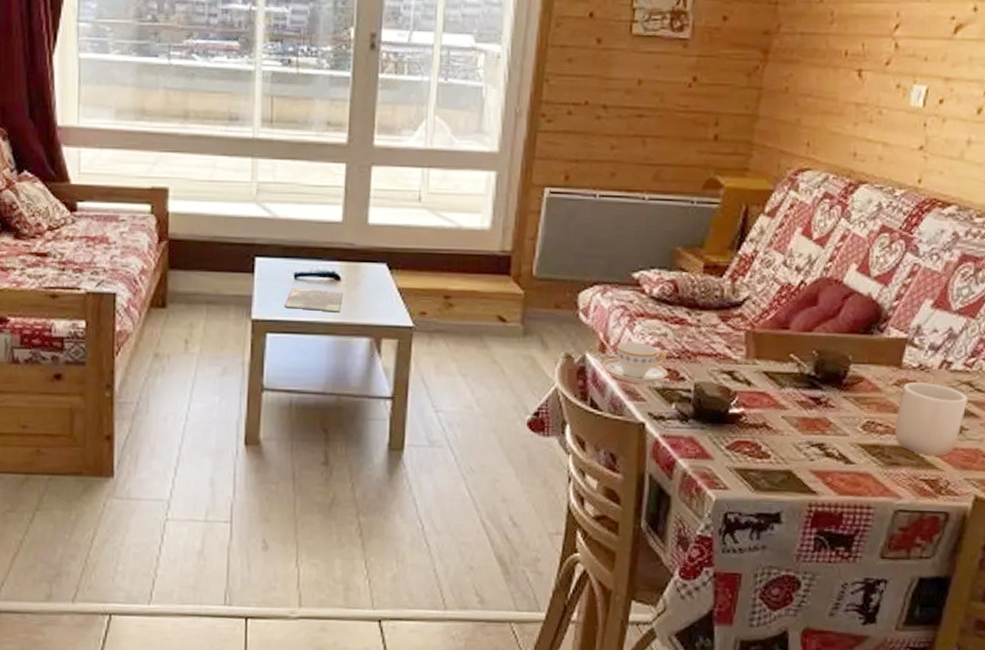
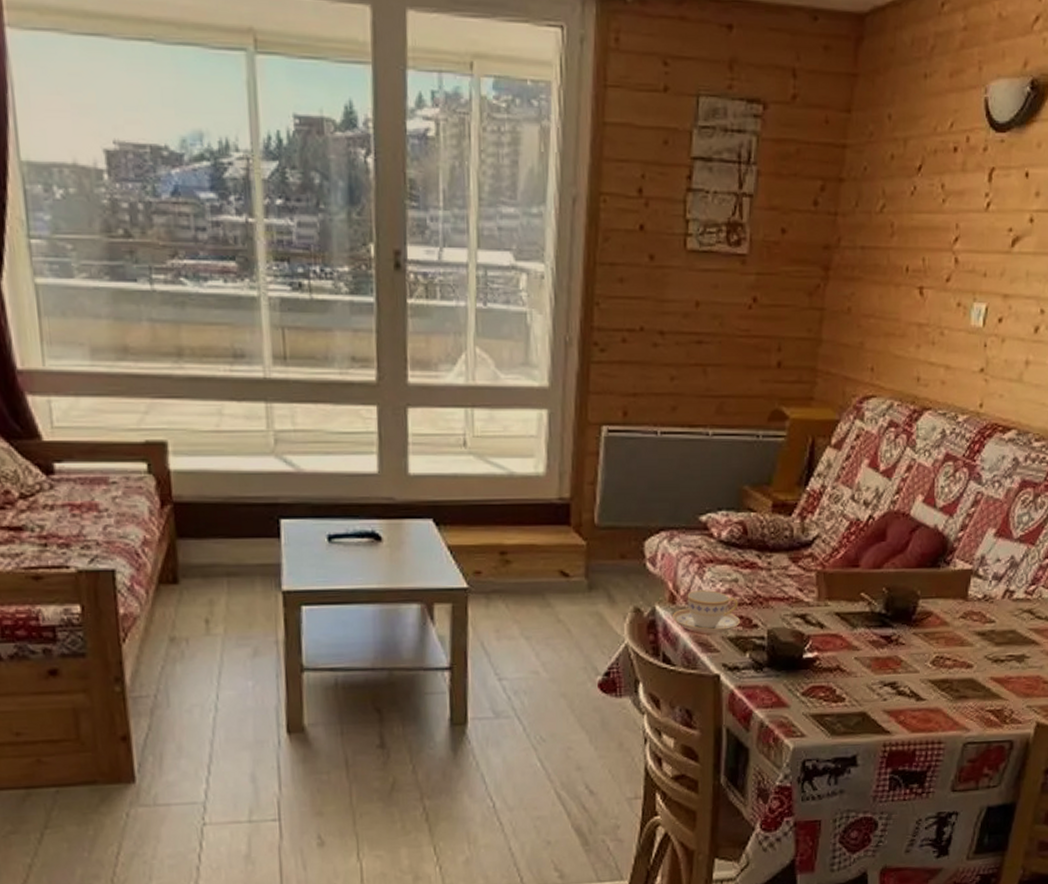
magazine: present [285,288,343,313] -> none [320,552,386,578]
mug: present [894,381,968,456] -> none [962,613,1029,687]

